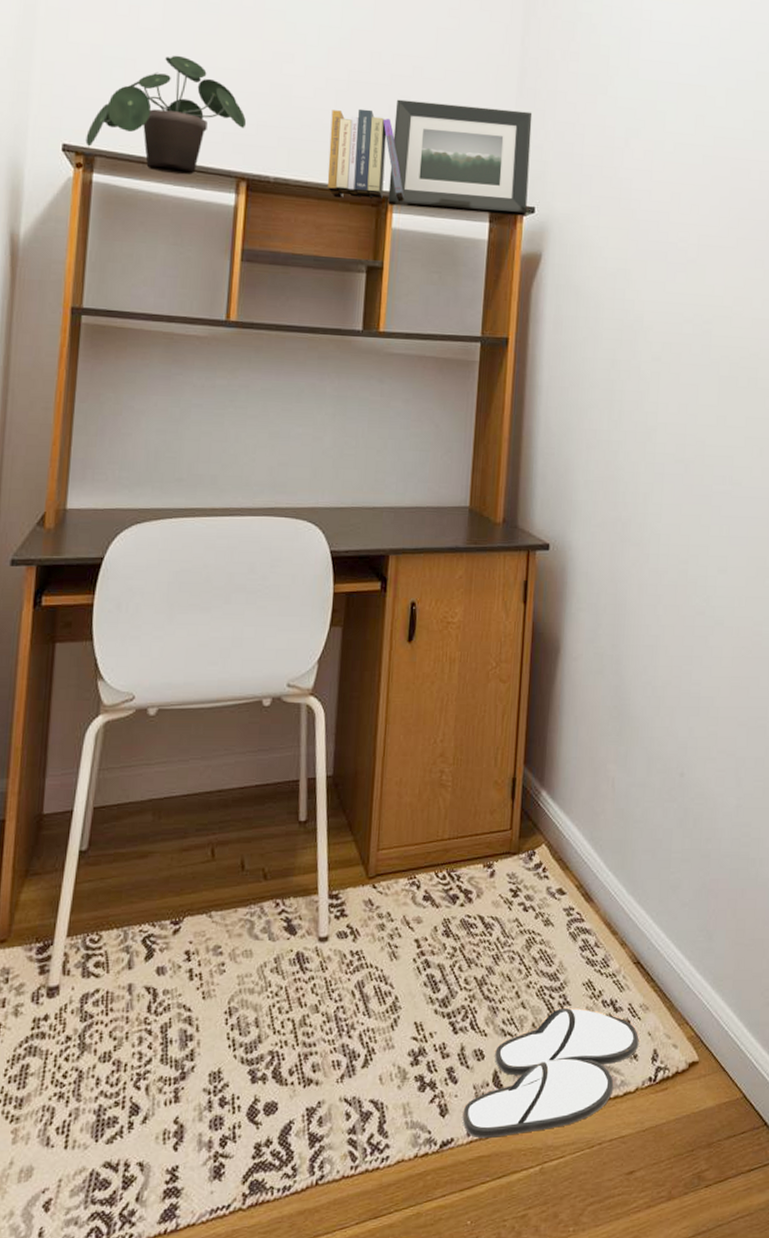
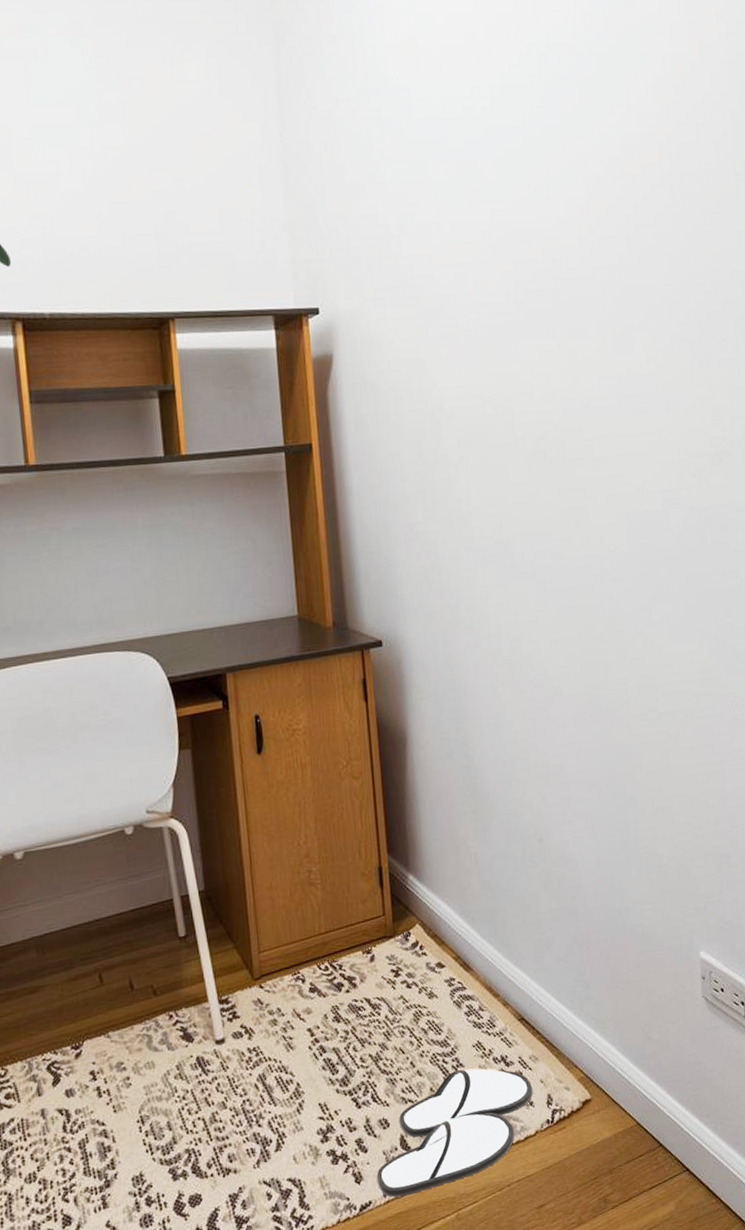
books: present [327,108,405,202] -> none [97,230,187,326]
picture frame: present [388,99,533,216] -> none [161,210,311,326]

